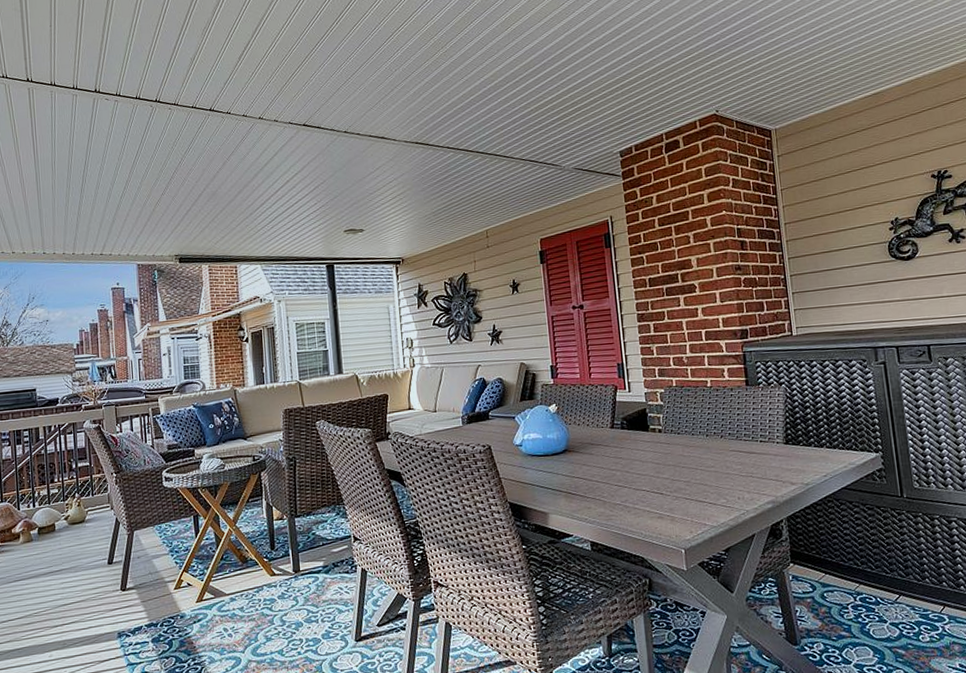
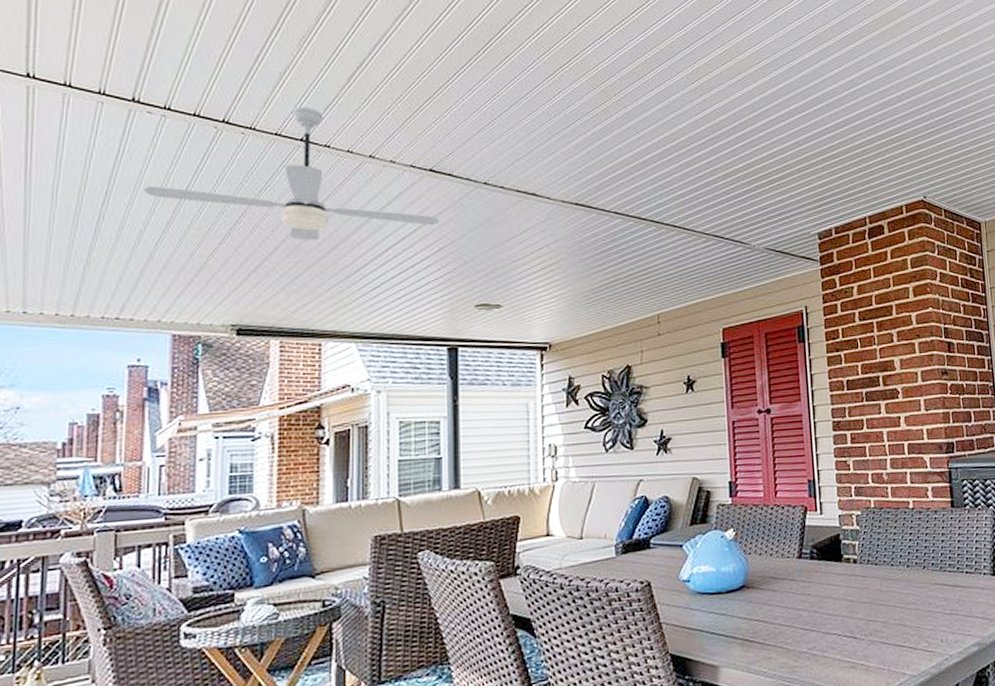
ceiling fan: none [109,83,314,188] -> present [144,107,440,240]

